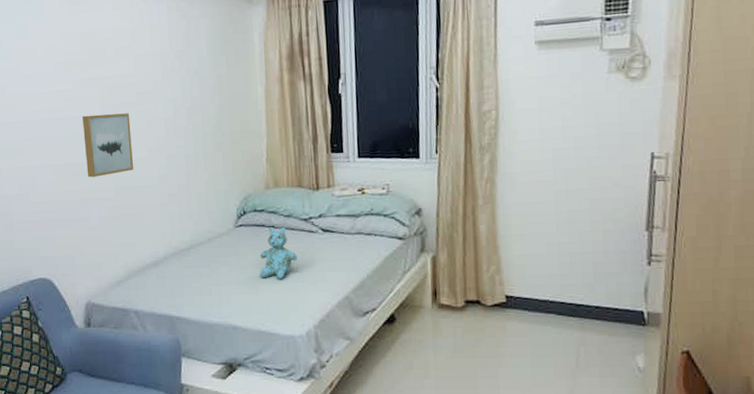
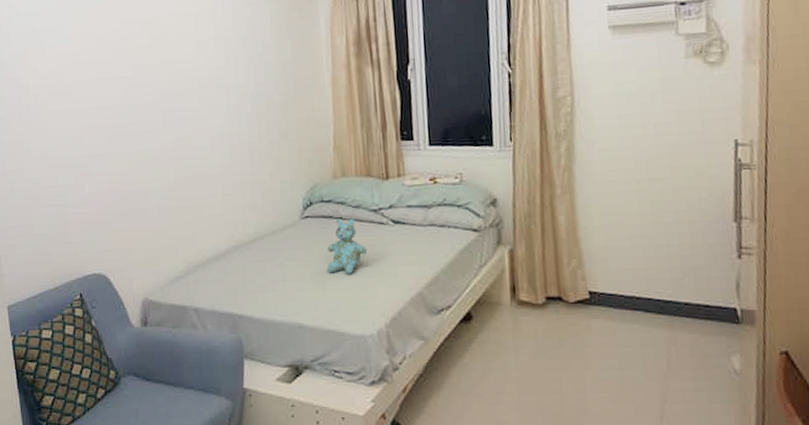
wall art: present [82,113,134,178] -> none [142,100,196,167]

